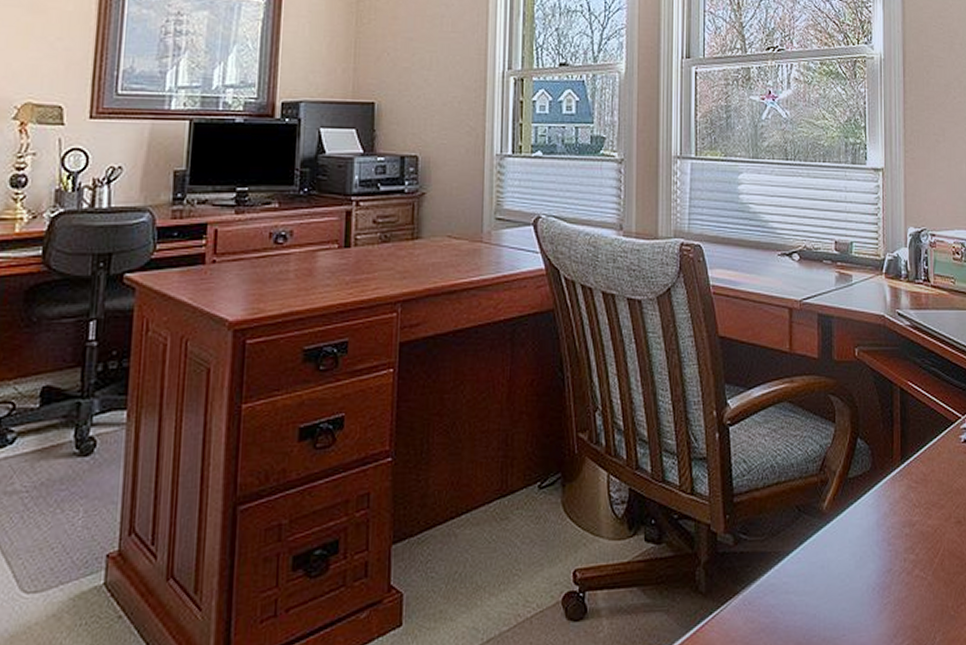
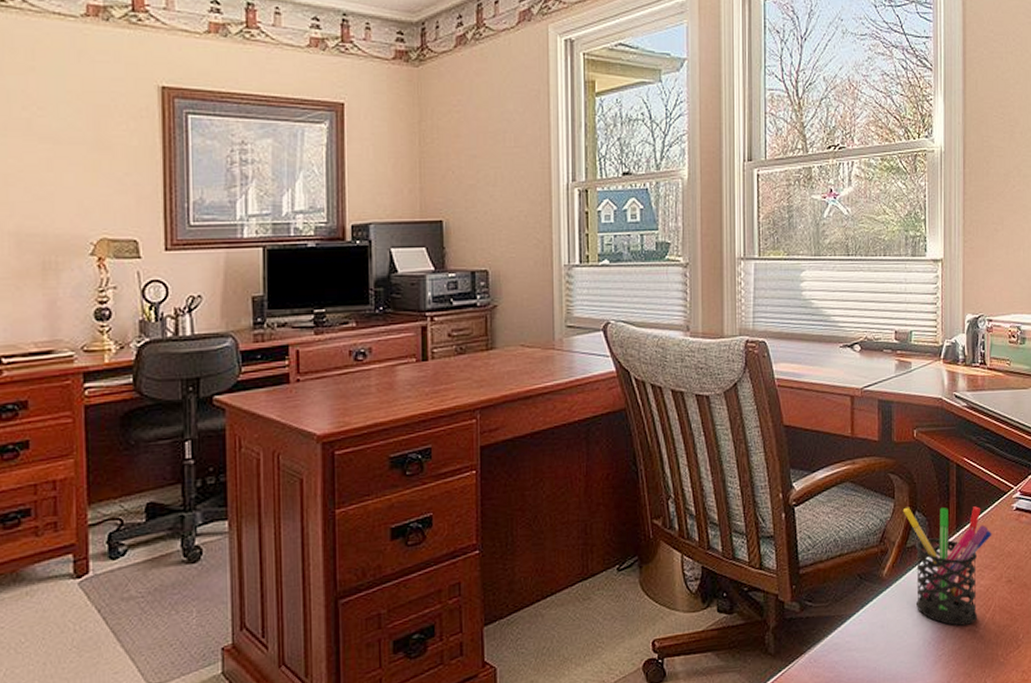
pen holder: none [843,433,940,571] -> present [902,506,992,626]

